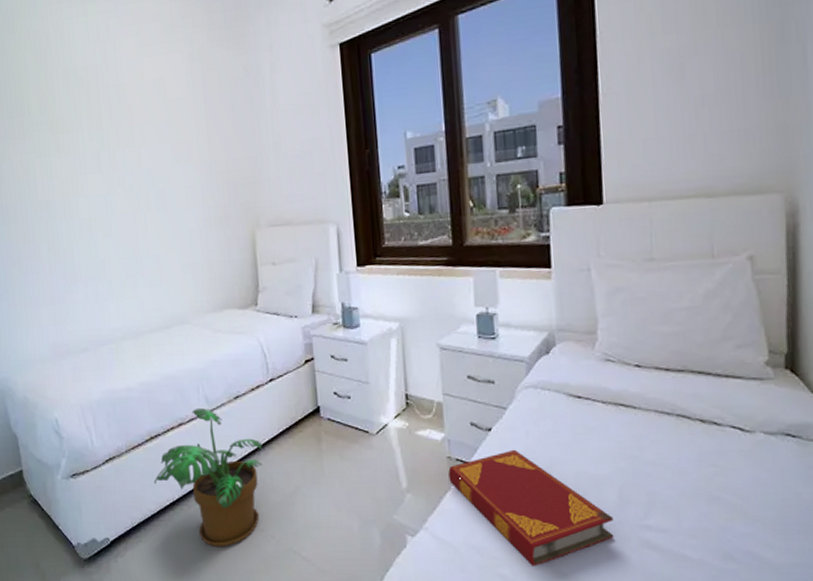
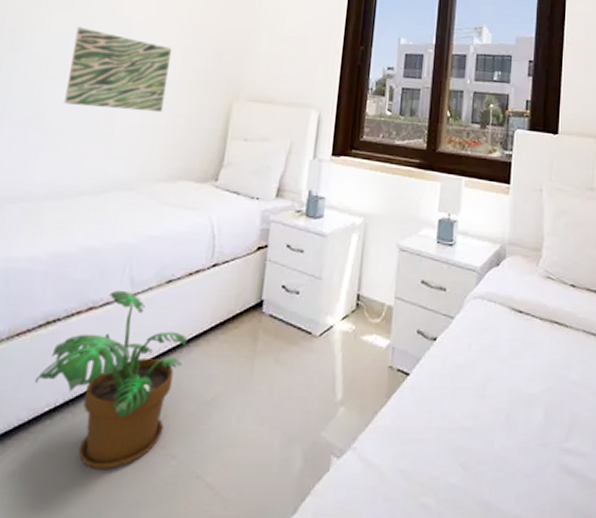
wall art: none [109,185,197,256] -> present [64,27,171,113]
hardback book: present [448,449,614,566] -> none [387,362,538,494]

